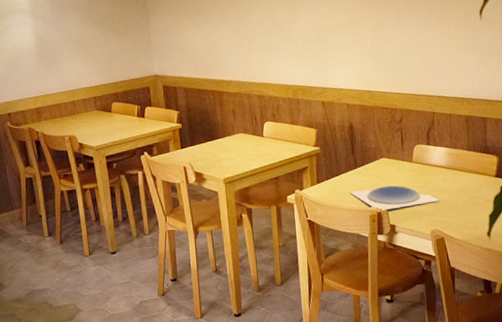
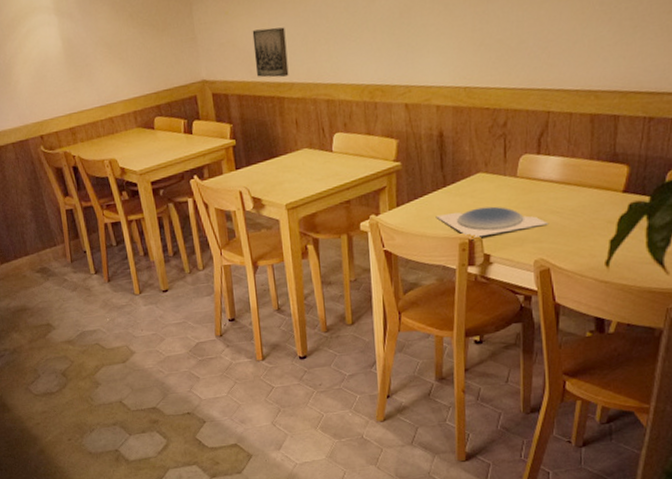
wall art: none [198,37,228,76] -> present [252,27,289,78]

